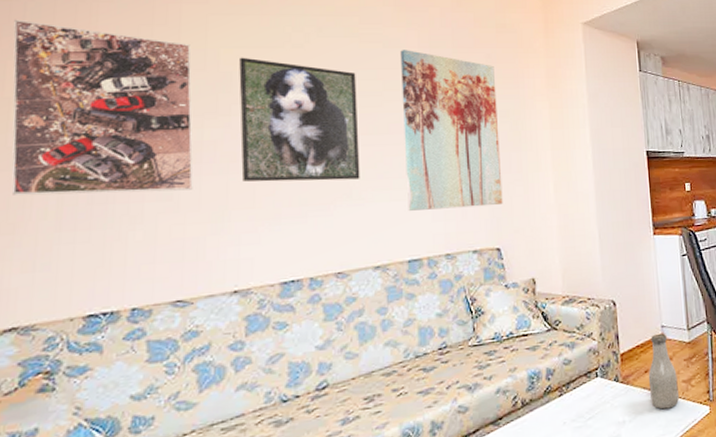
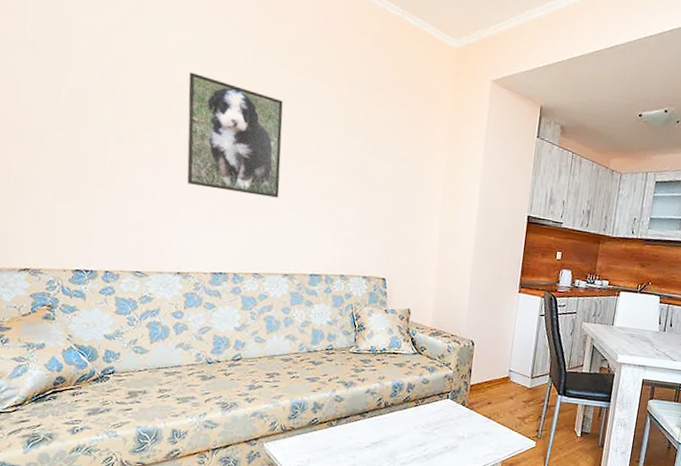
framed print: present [11,19,193,195] -> none [17,11,152,184]
wall art: present [400,50,503,211] -> none [314,84,403,242]
bottle: present [648,333,679,410] -> none [488,375,515,436]

